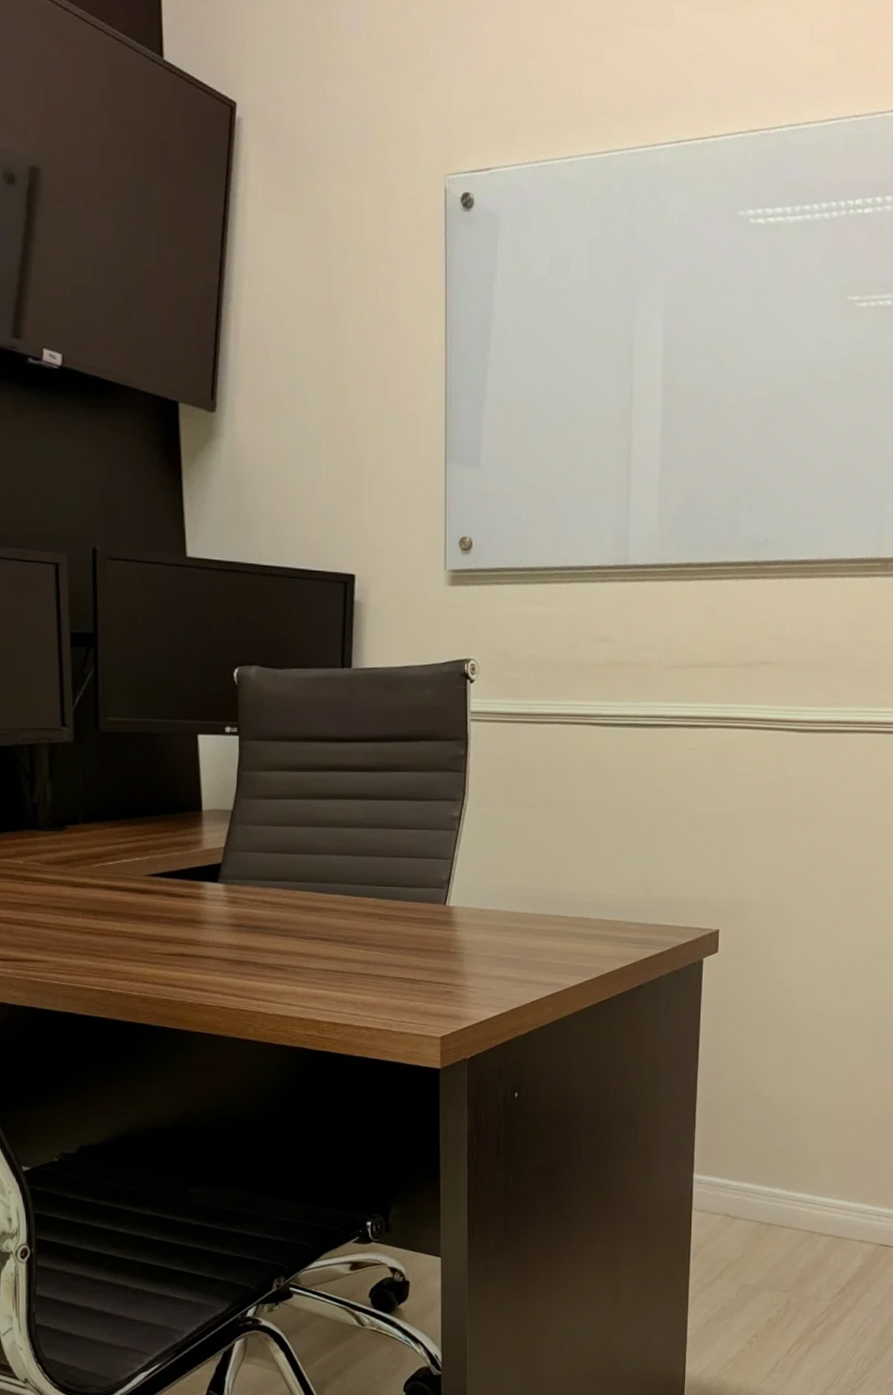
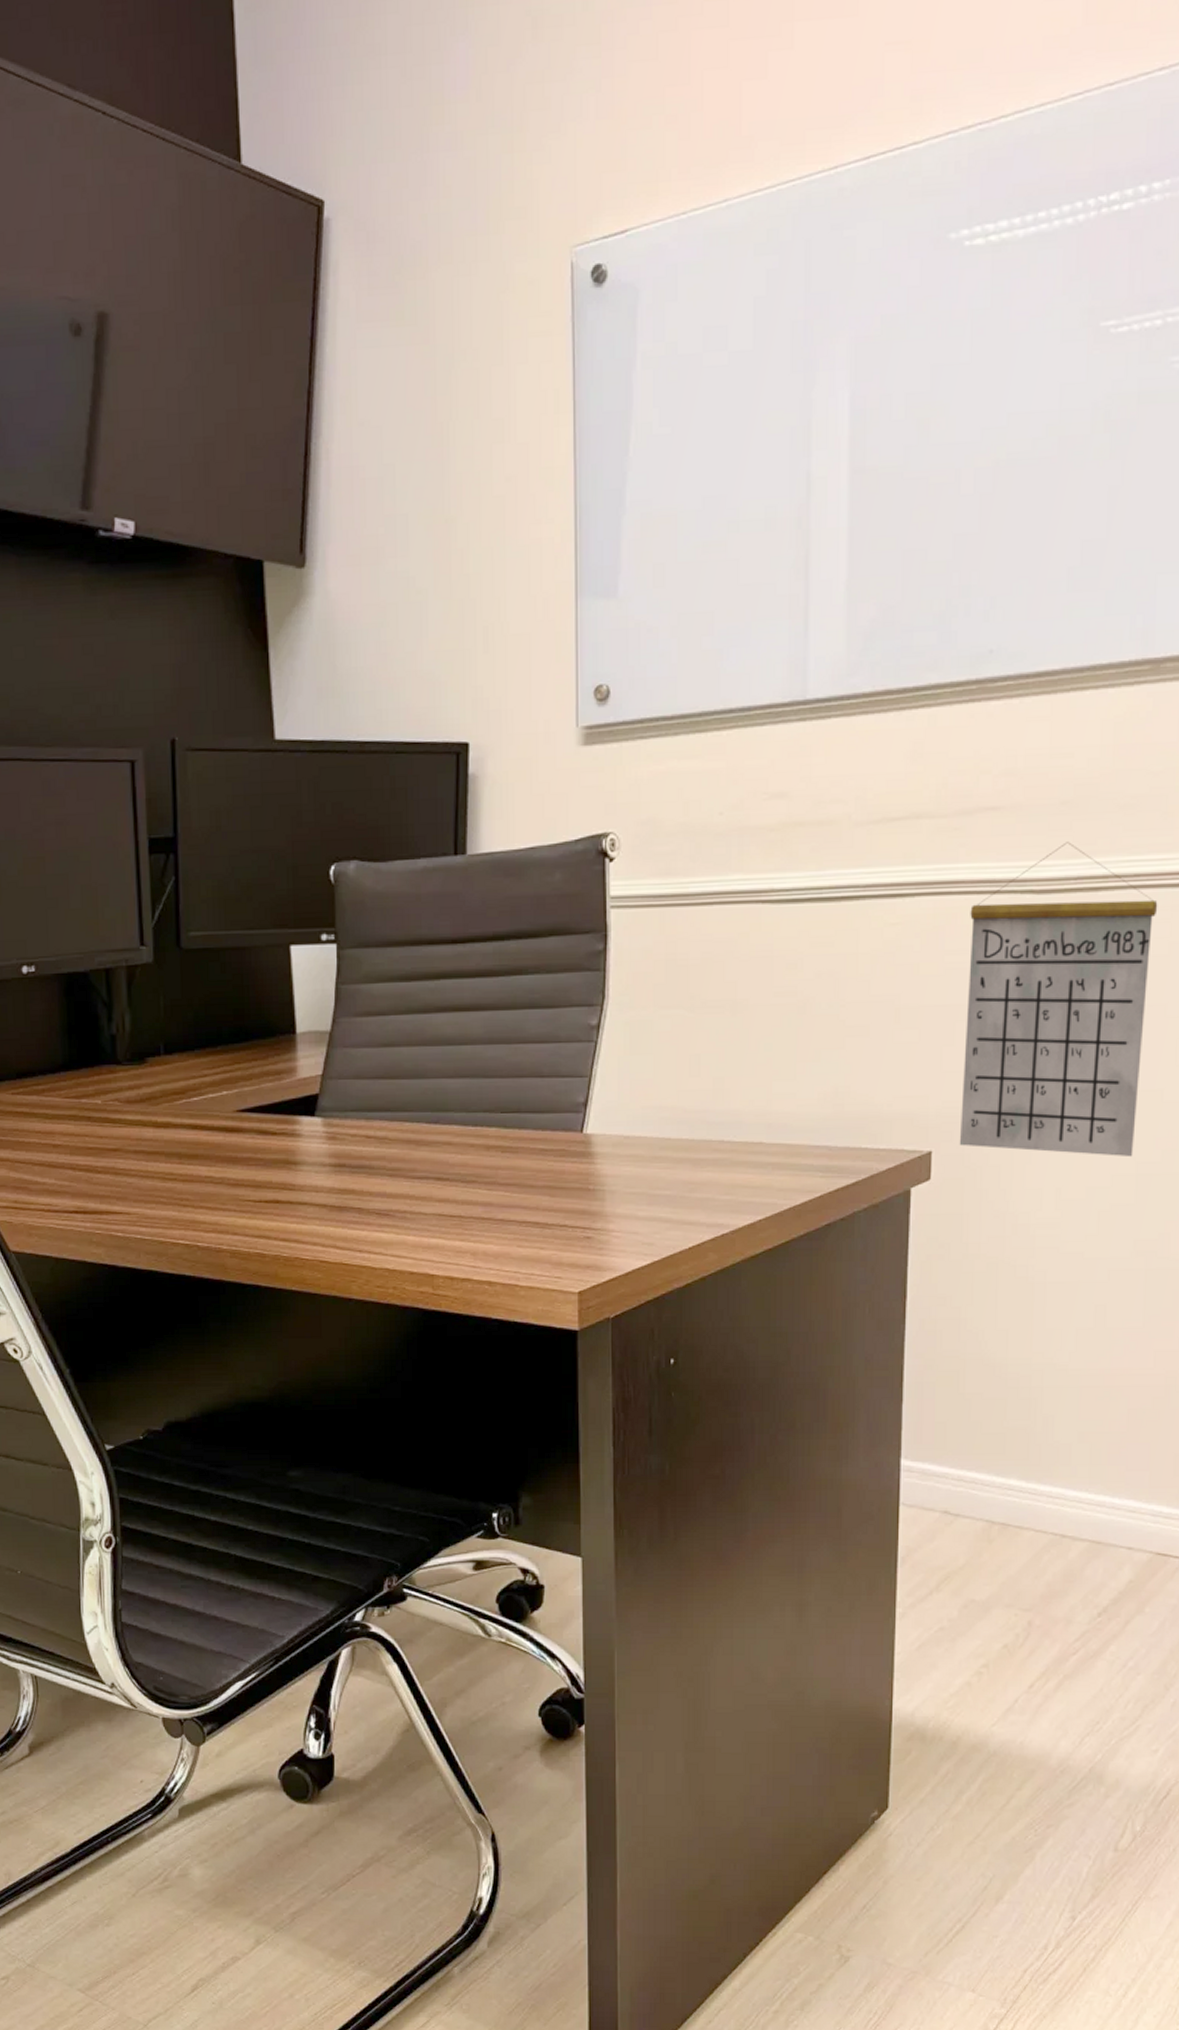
calendar: none [739,693,885,939] -> present [959,842,1158,1158]

